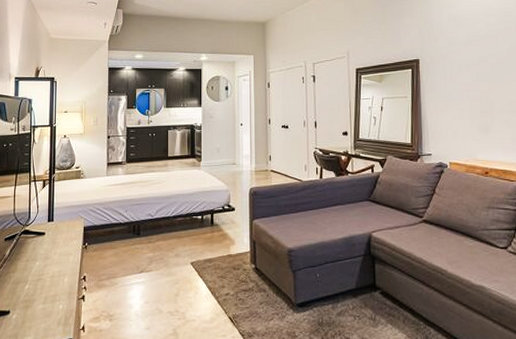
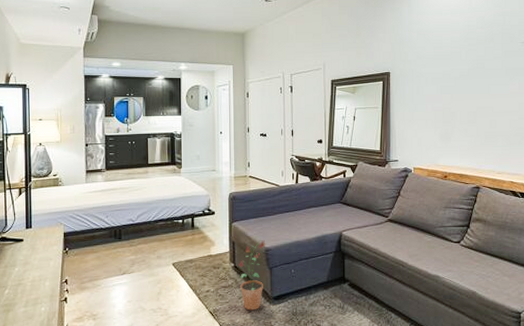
potted plant: none [259,240,289,318] -> present [238,240,266,311]

